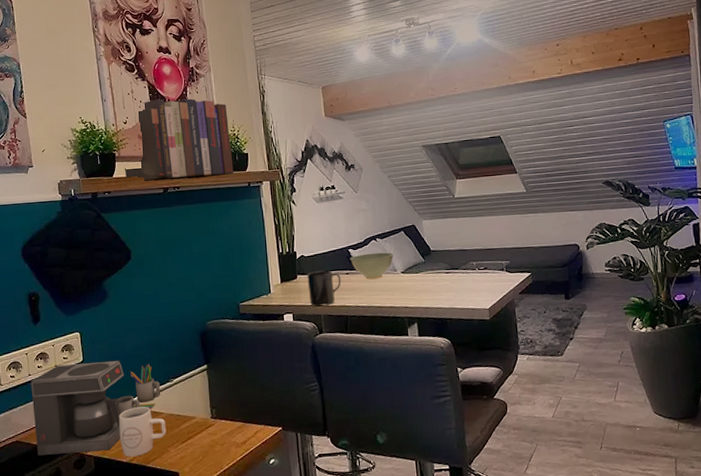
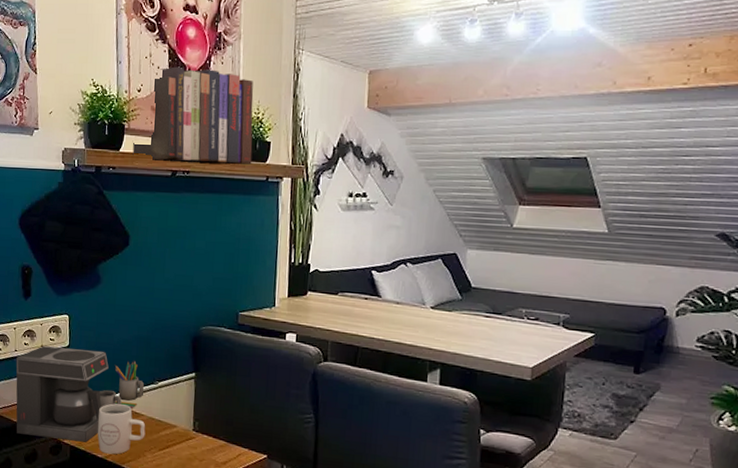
mug: present [307,270,342,306] -> none [317,290,358,331]
bowl: present [350,252,394,280] -> none [372,278,425,311]

